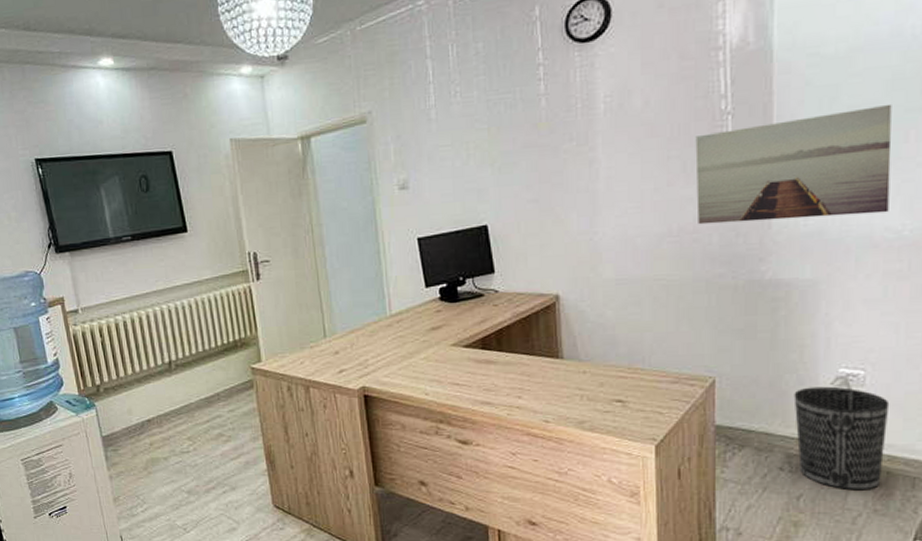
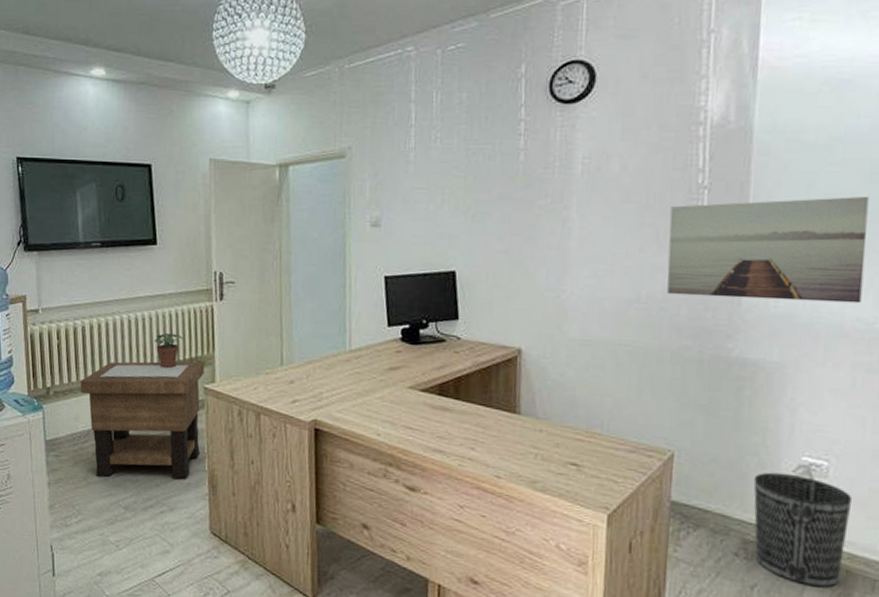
side table: none [128,343,254,466] -> present [80,361,205,479]
potted plant: none [196,318,225,354] -> present [154,333,183,369]

